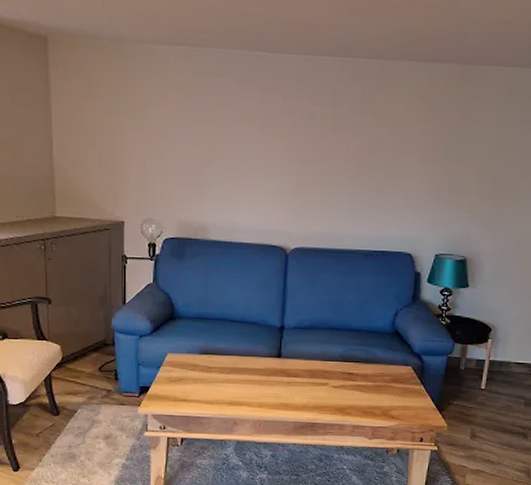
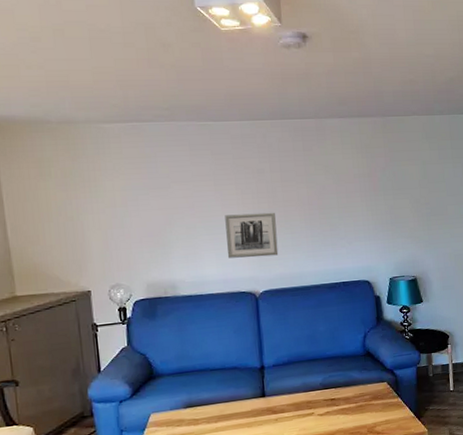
wall art: none [262,160,320,212] -> present [225,212,279,258]

